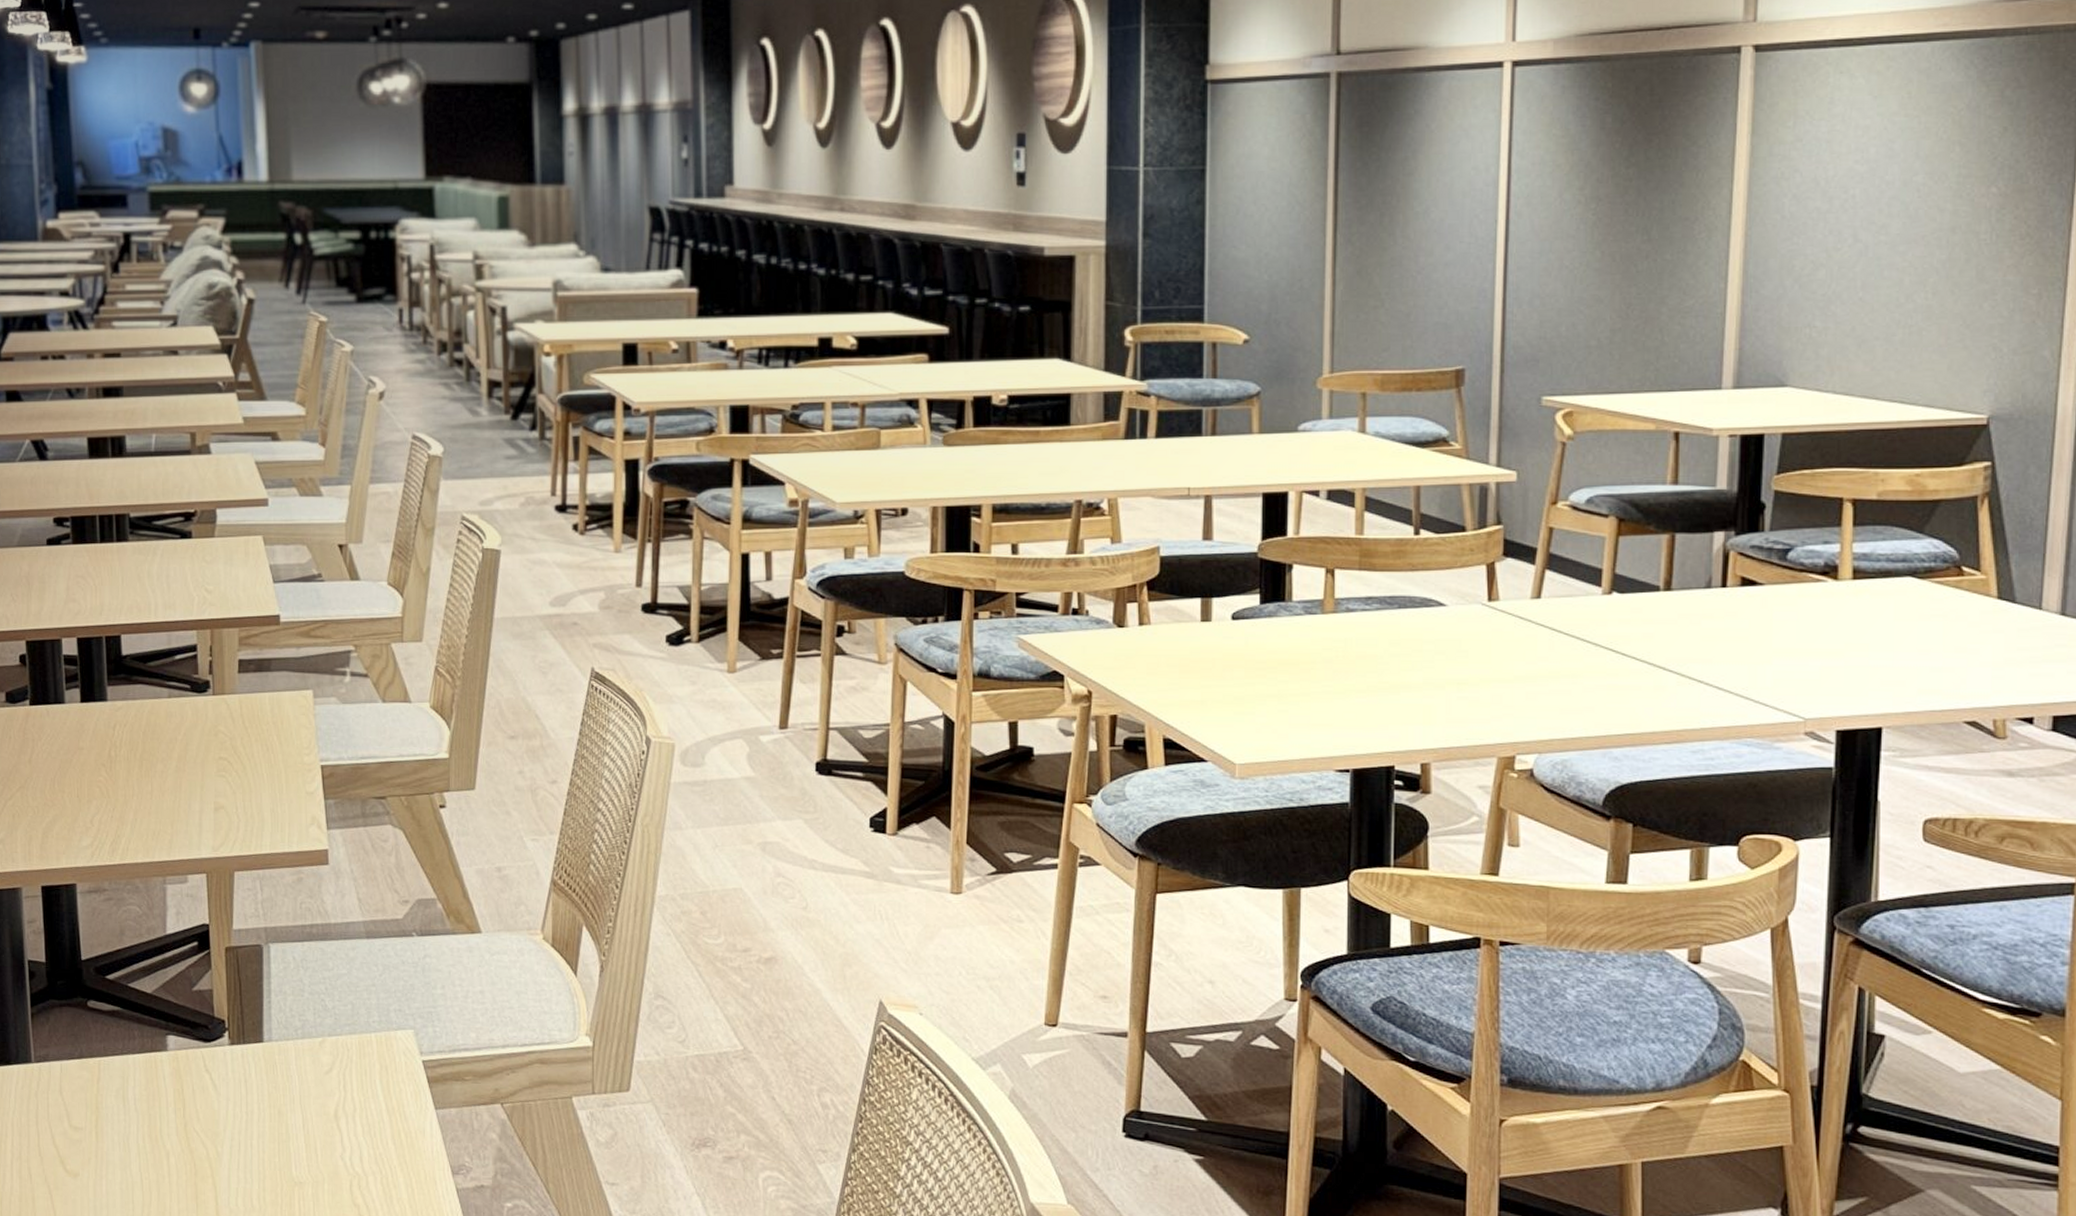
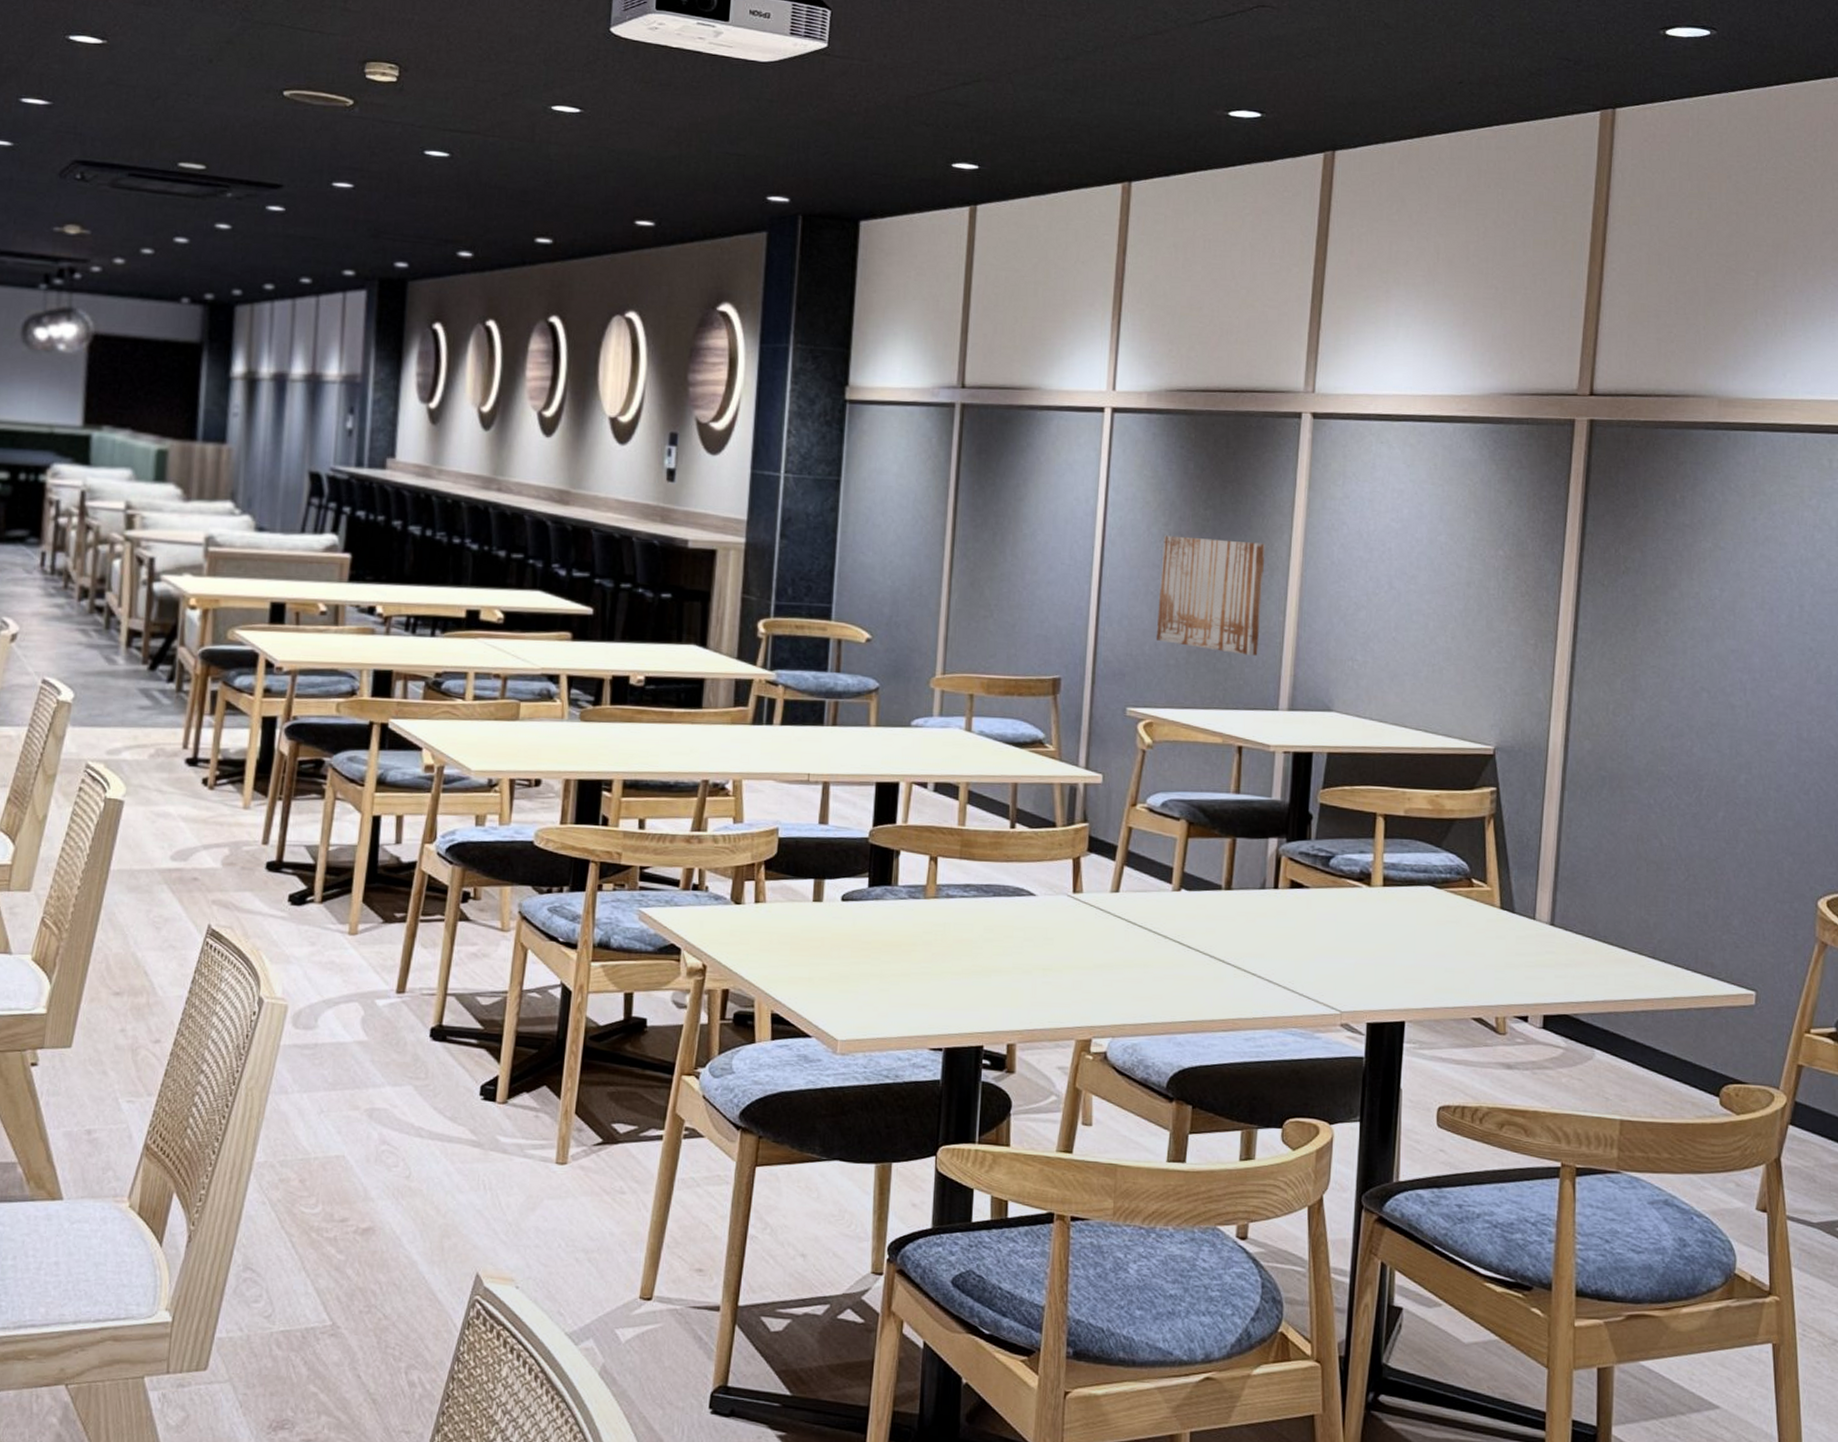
wall art: none [1573,200,1701,330] -> present [1156,535,1266,656]

